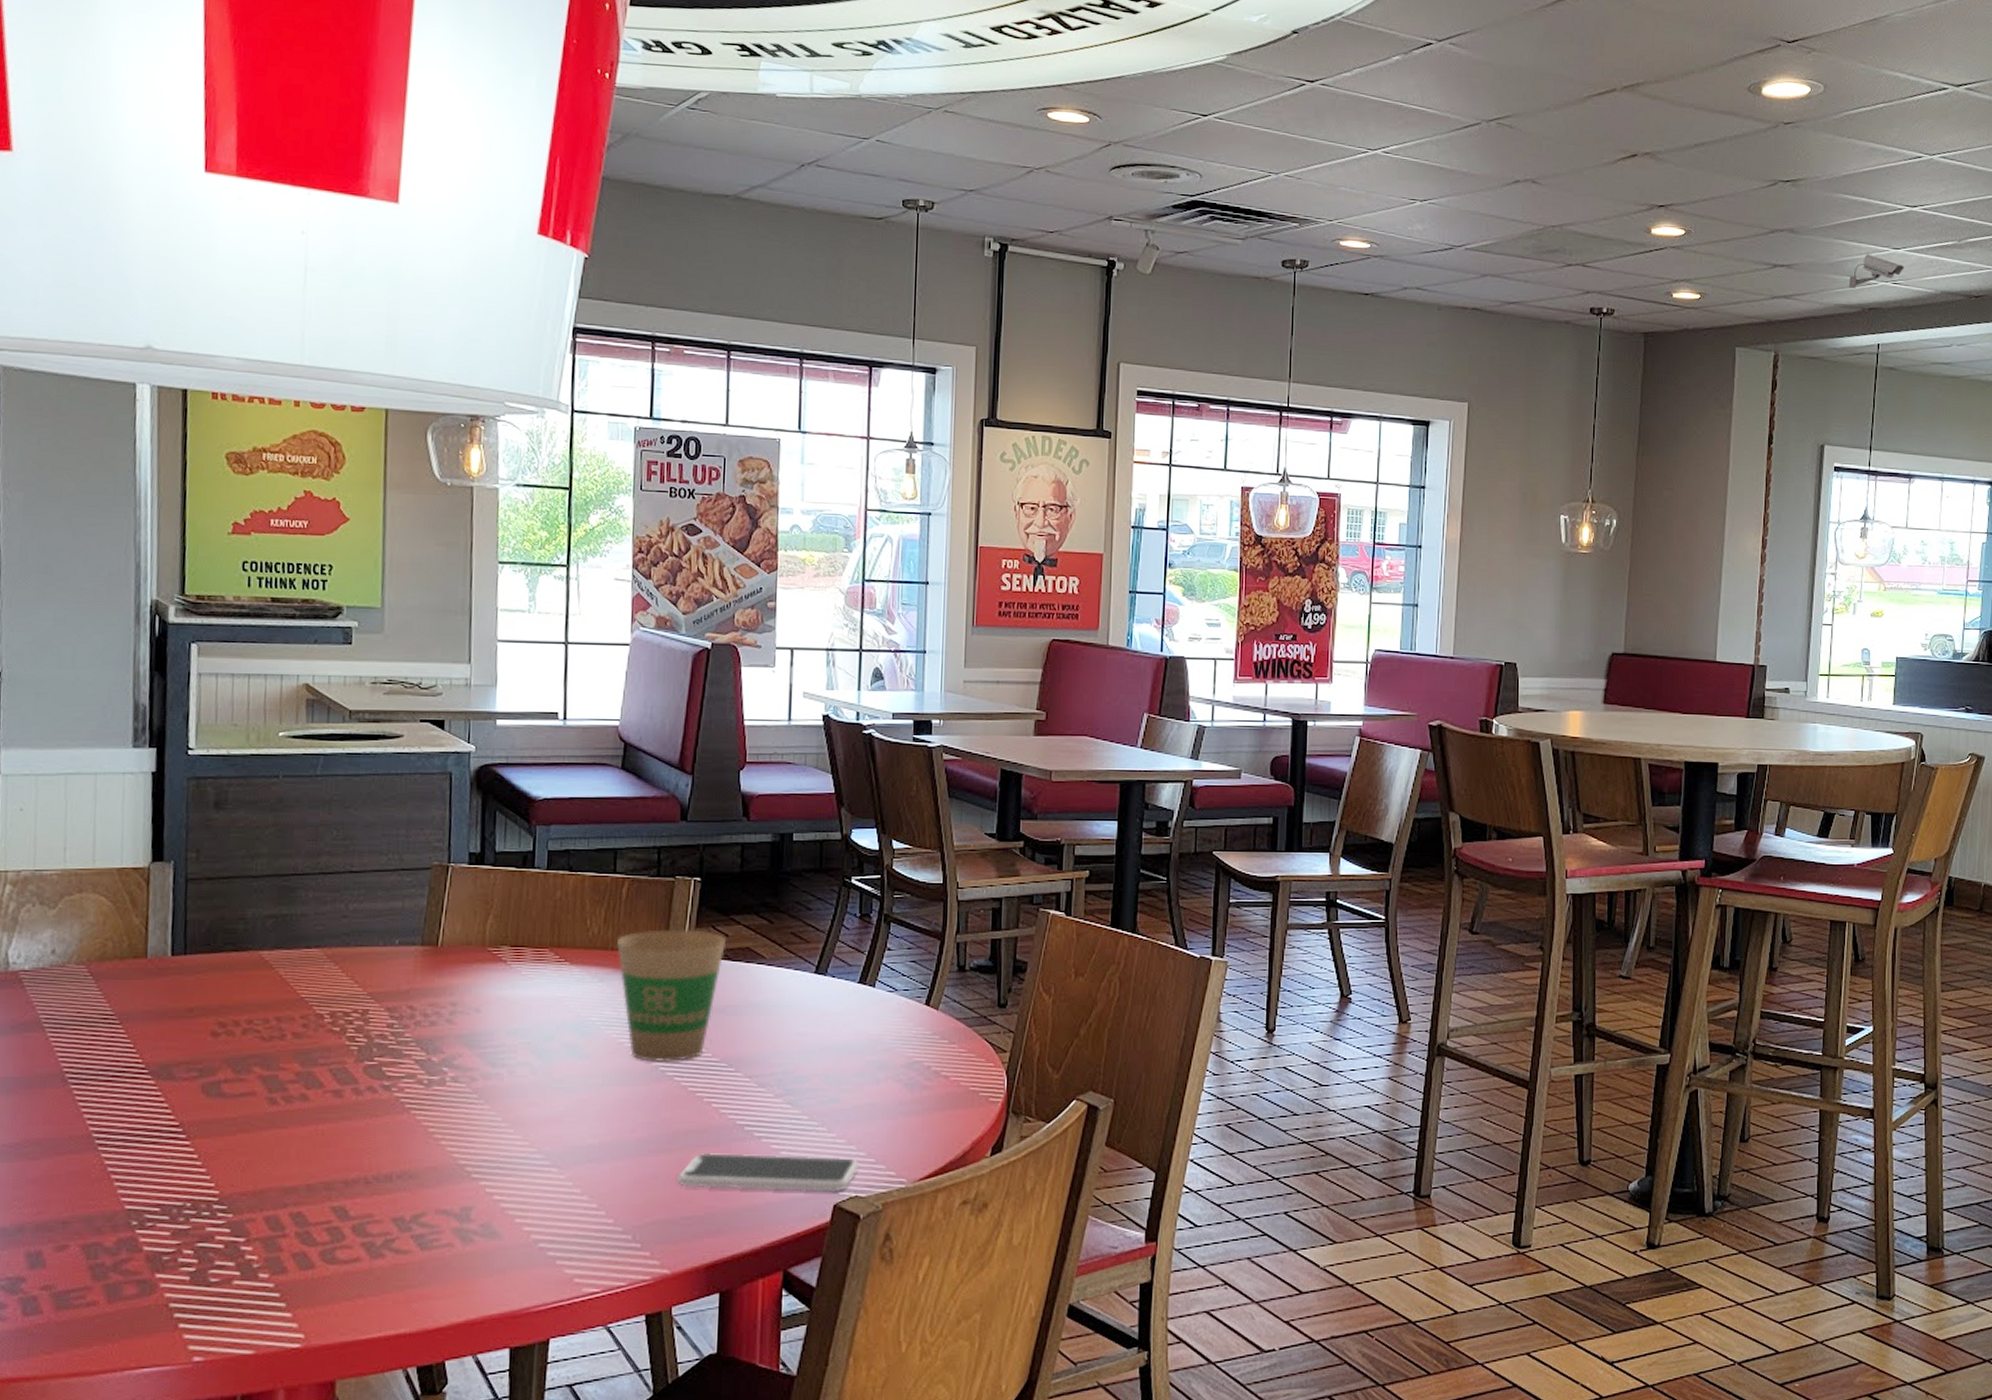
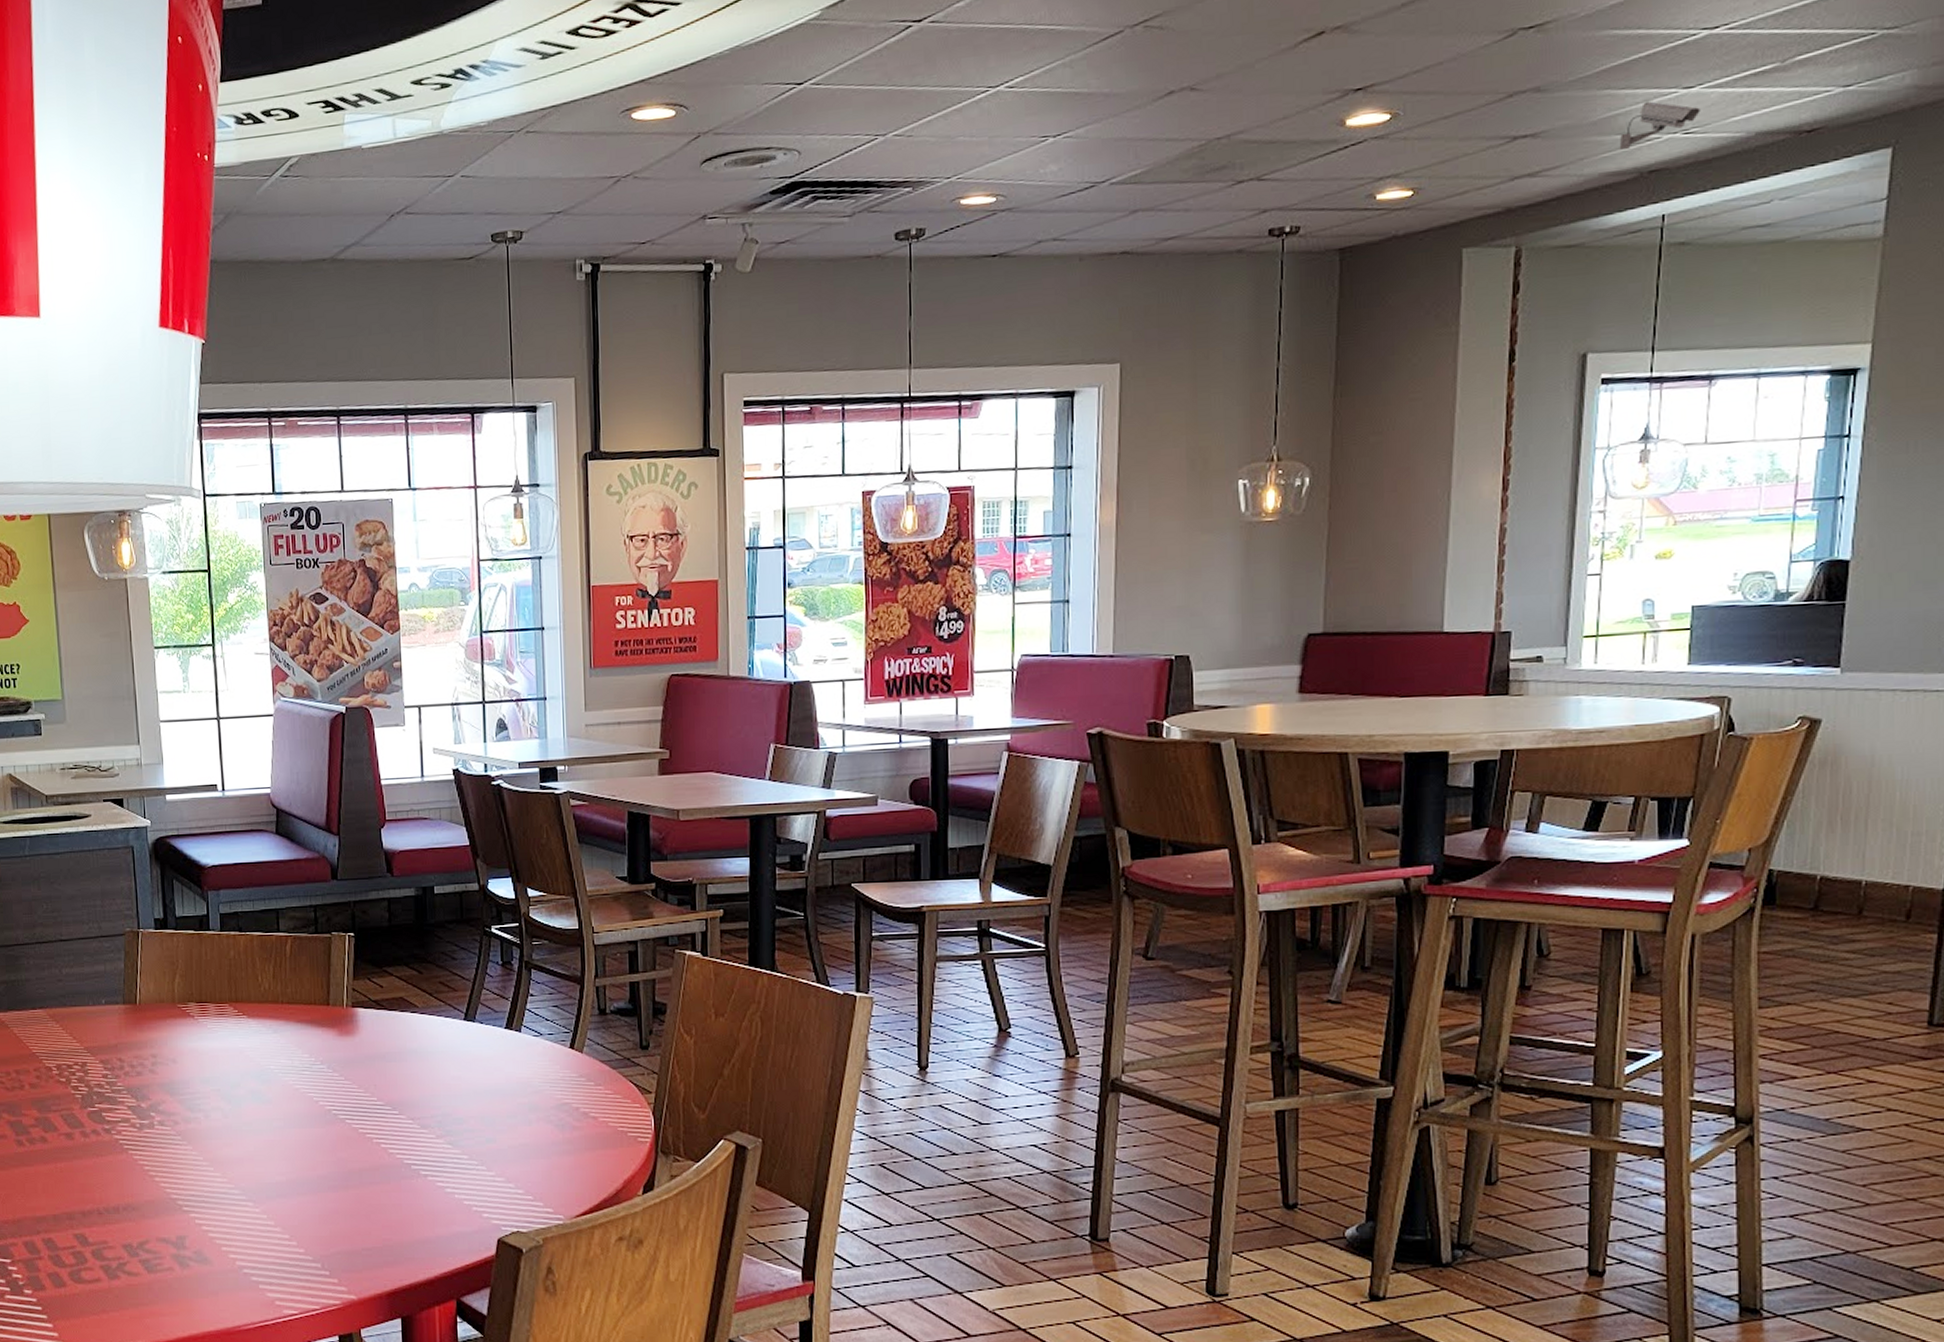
paper cup: present [617,929,726,1061] -> none [286,982,381,1106]
smartphone: present [677,1152,859,1192] -> none [356,1189,518,1227]

